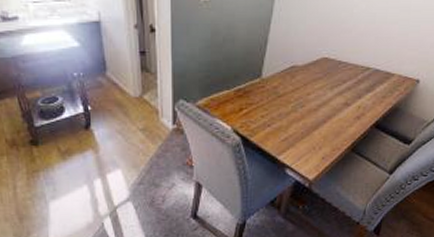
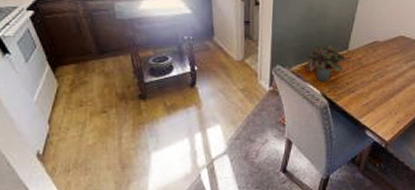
potted plant: none [210,74,264,117] -> present [304,46,350,82]

